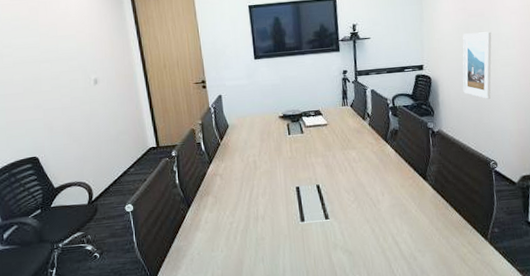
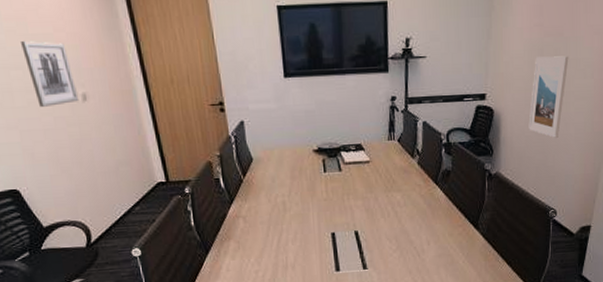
wall art: none [51,41,92,90] -> present [21,41,79,107]

